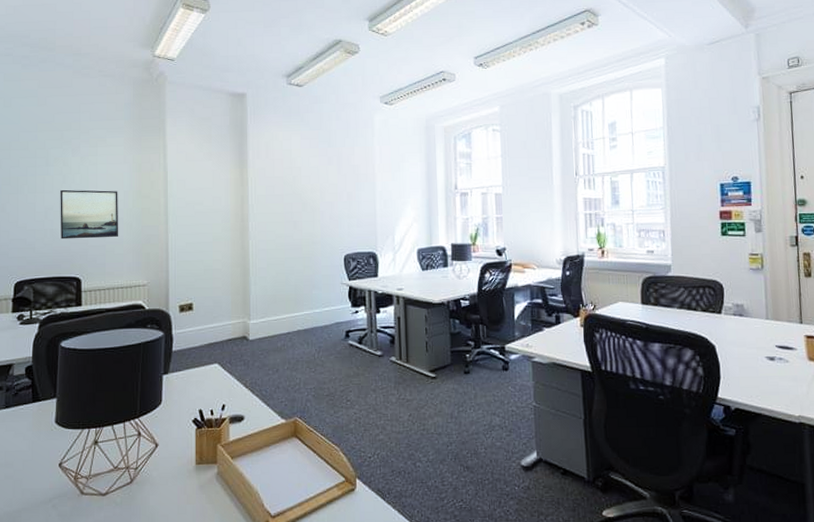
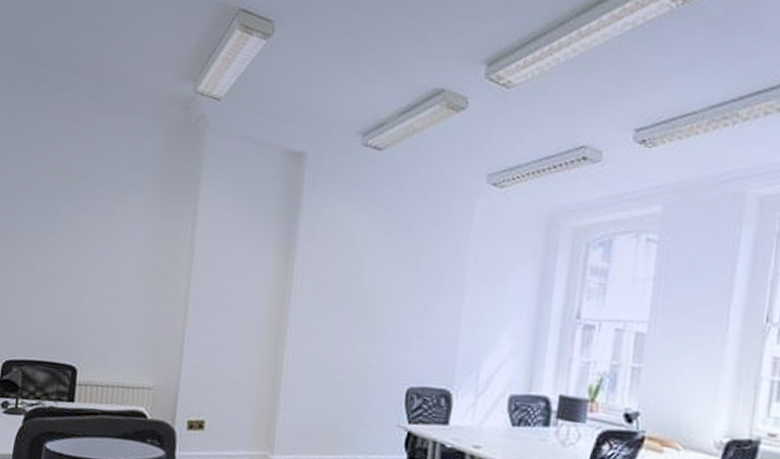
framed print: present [60,189,119,240] -> none [60,253,133,322]

